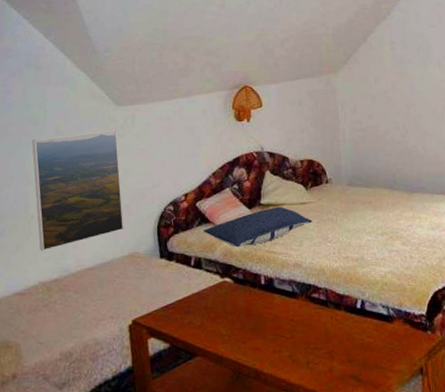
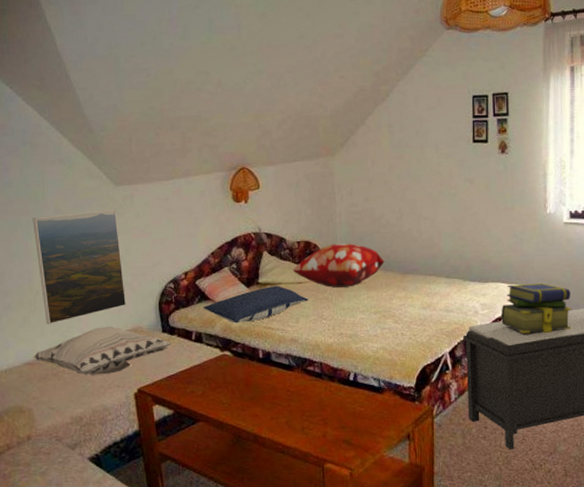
decorative pillow: none [24,252,169,306] -> present [33,326,172,375]
decorative pillow: none [295,162,390,208] -> present [292,244,385,287]

